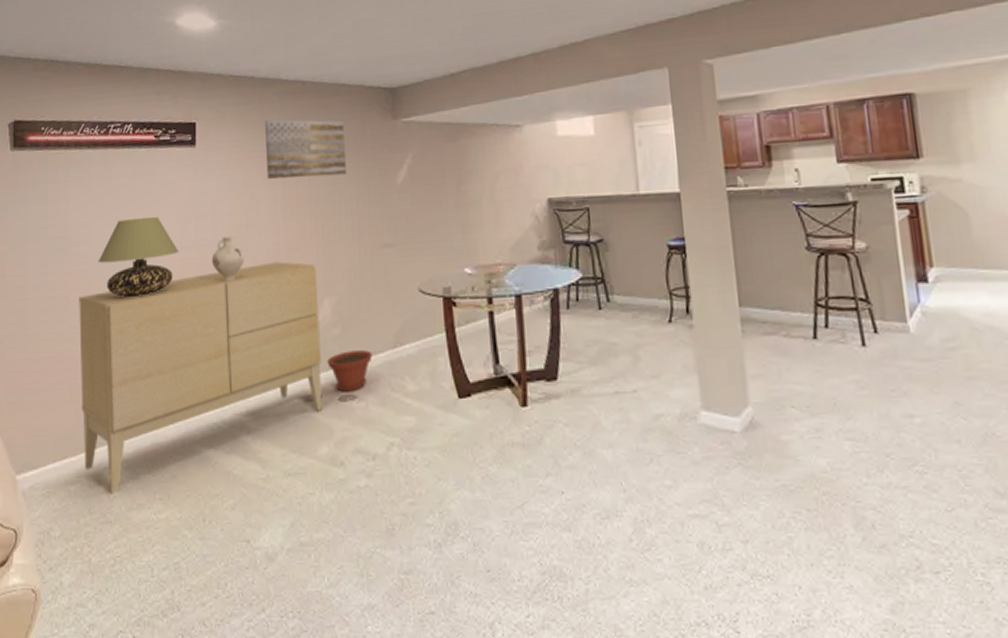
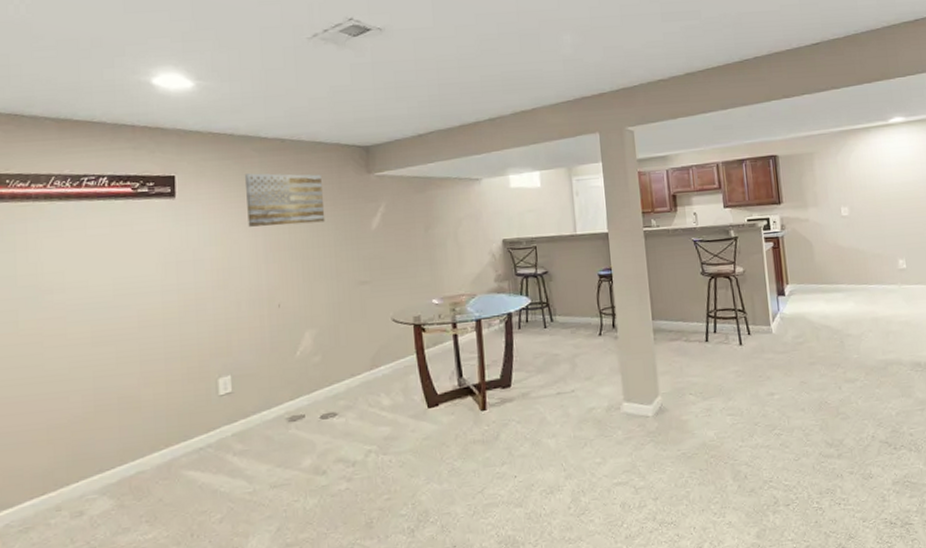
sideboard: present [79,261,323,494] -> none [54,300,306,522]
table lamp: present [98,216,180,297] -> none [73,263,161,340]
decorative vase: present [211,235,244,282] -> none [193,278,227,321]
plant pot: present [327,350,373,392] -> none [309,373,351,411]

